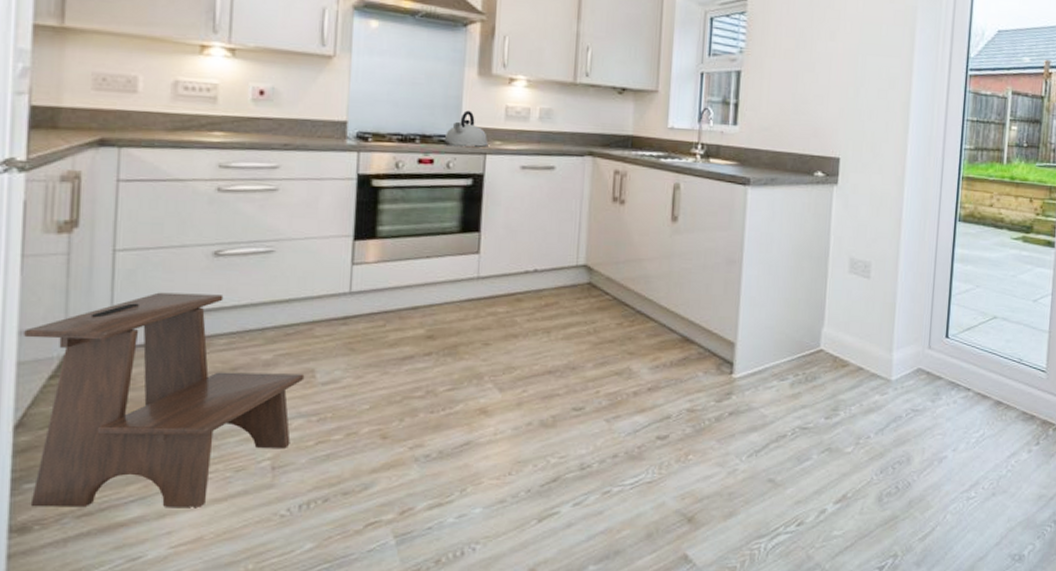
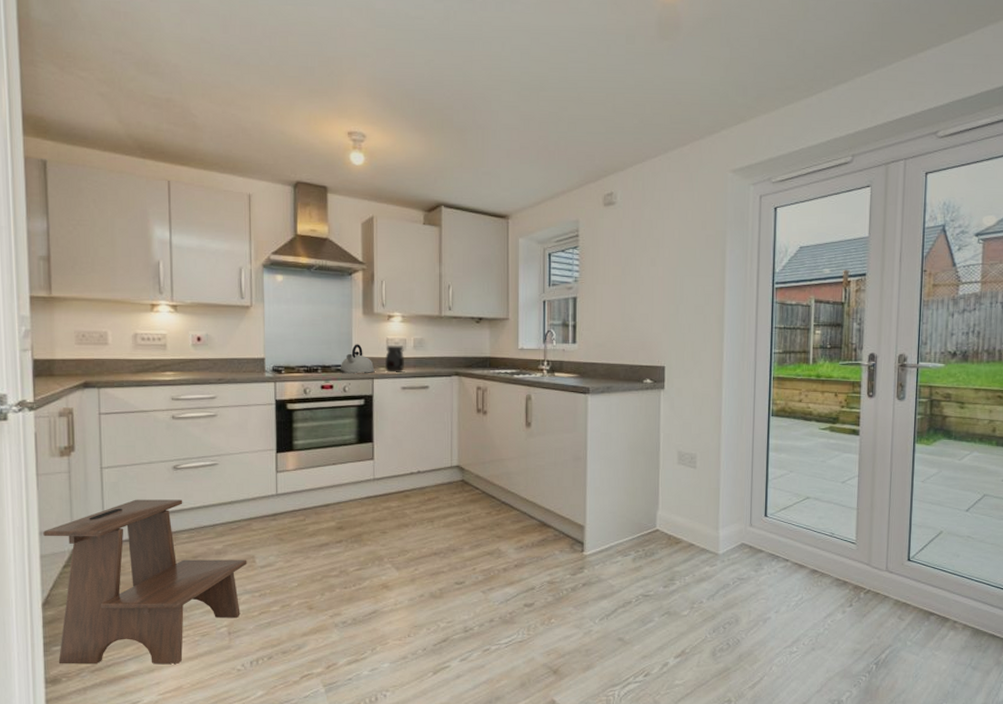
jar: none [501,115,527,148] -> present [384,345,404,372]

